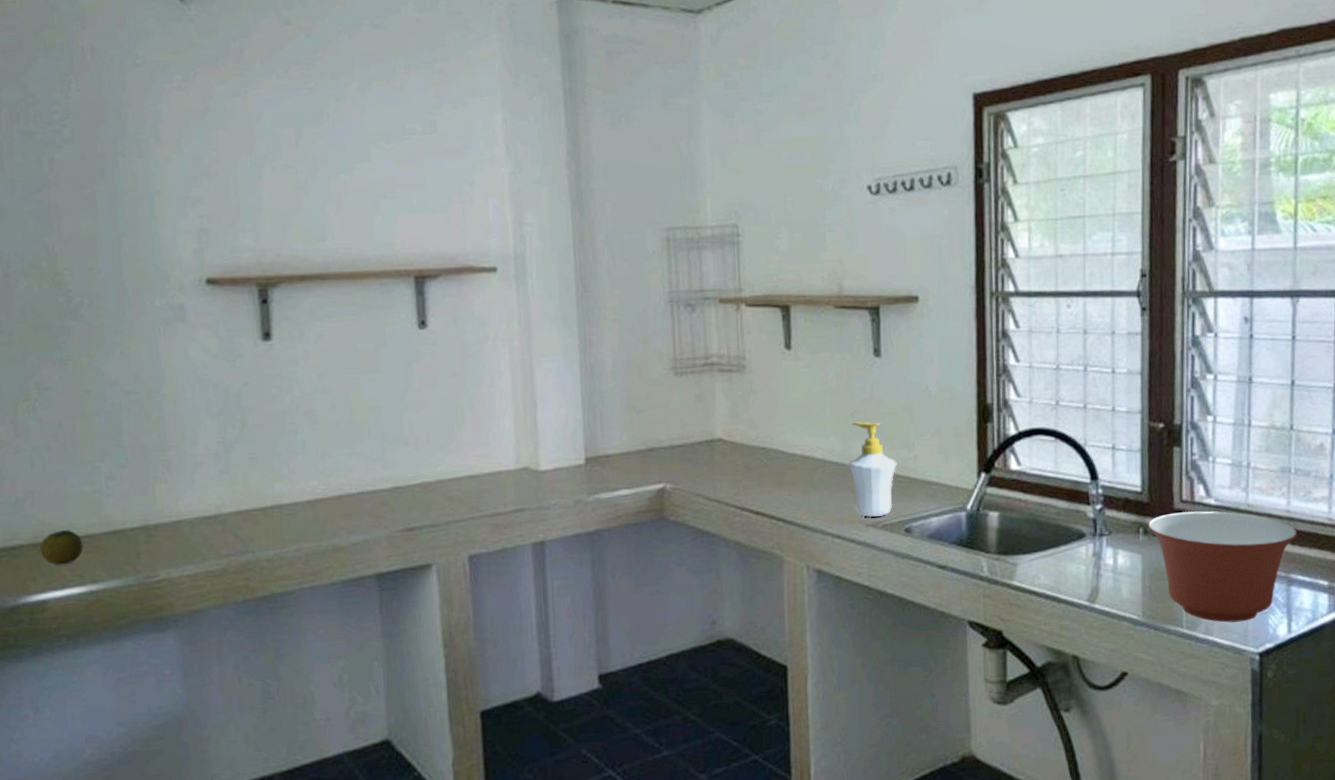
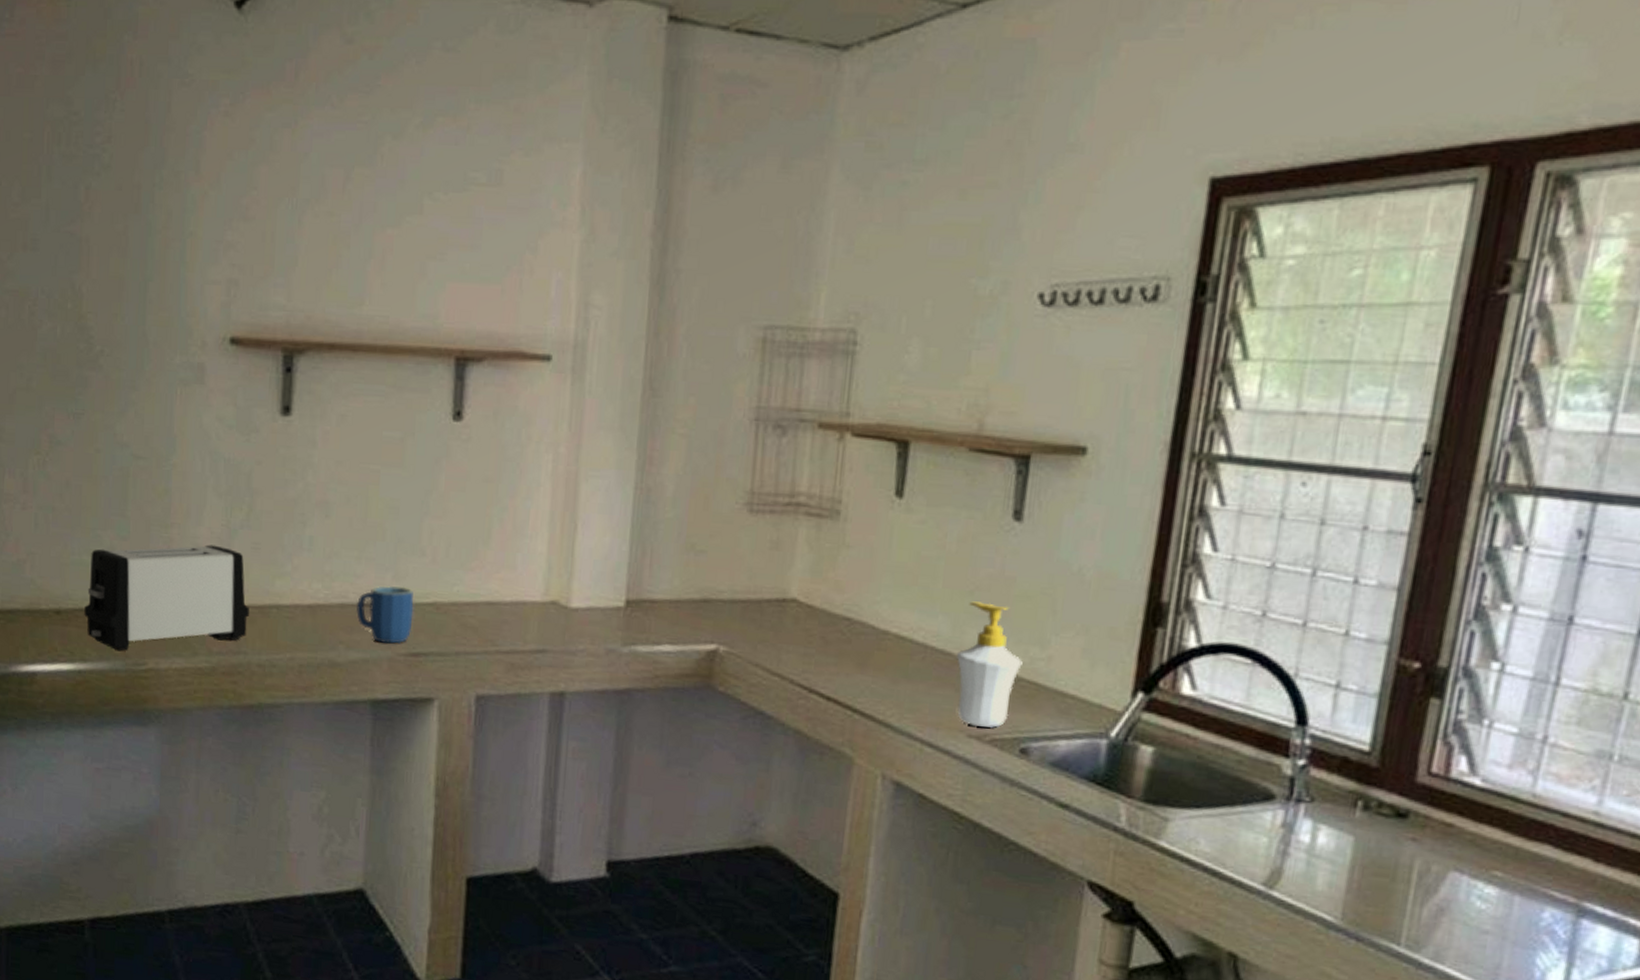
fruit: present [39,530,84,565] -> none [34,599,77,637]
toaster: none [90,460,253,568] -> present [84,544,249,652]
mug: none [352,473,405,524] -> present [356,586,414,644]
mixing bowl: present [1148,511,1298,623] -> none [1371,788,1607,954]

